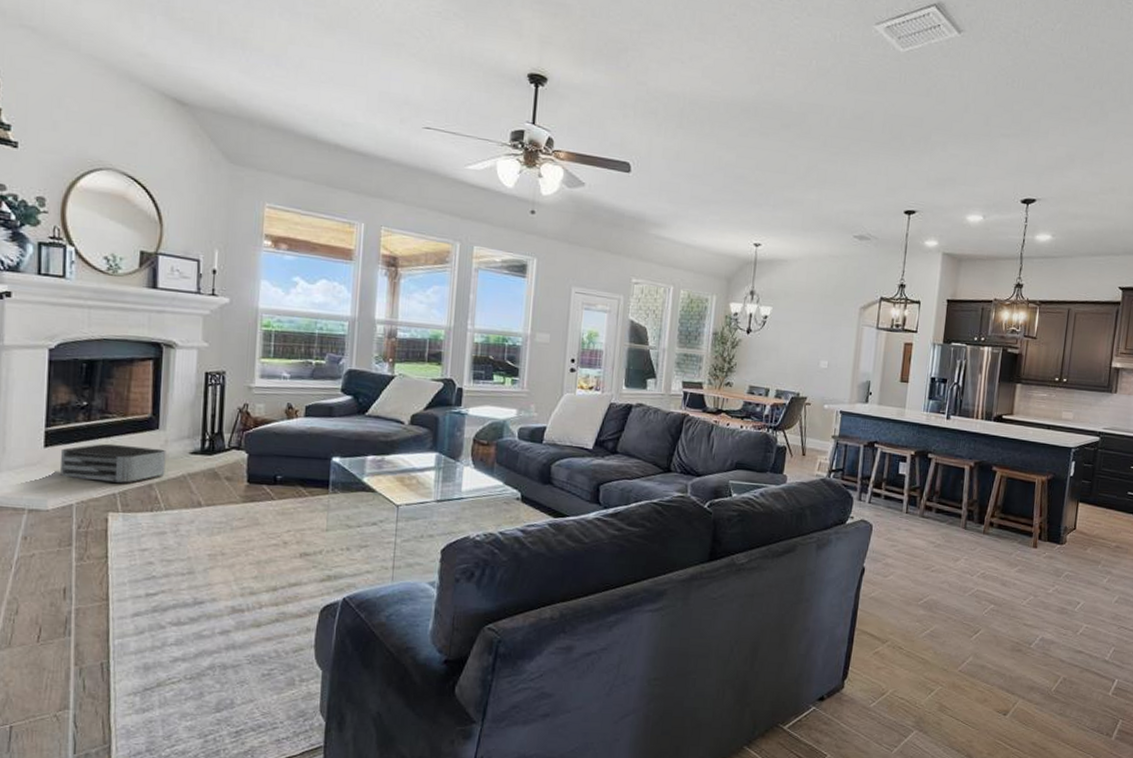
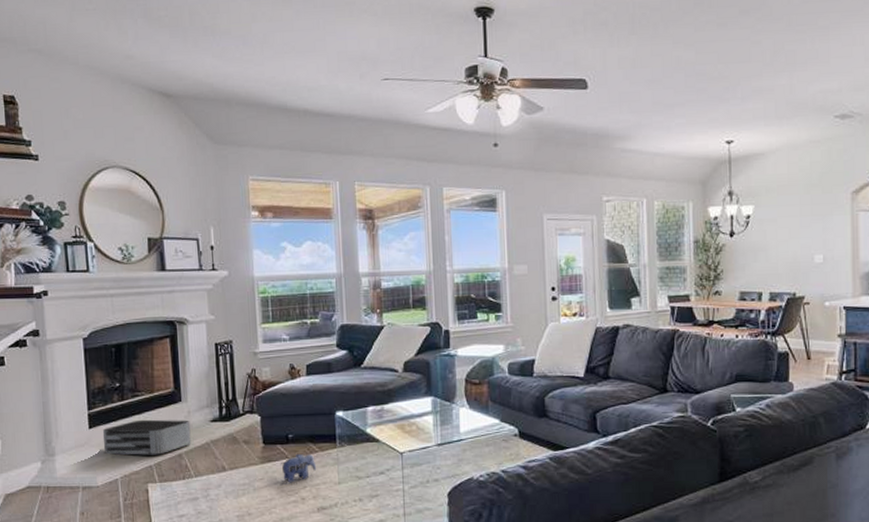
plush toy: none [264,496,304,526] -> present [280,453,317,483]

